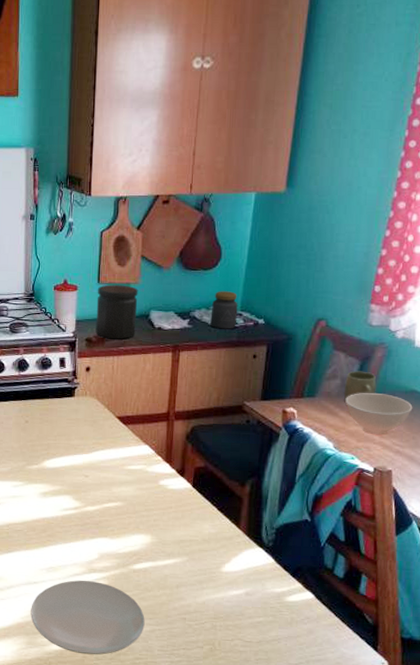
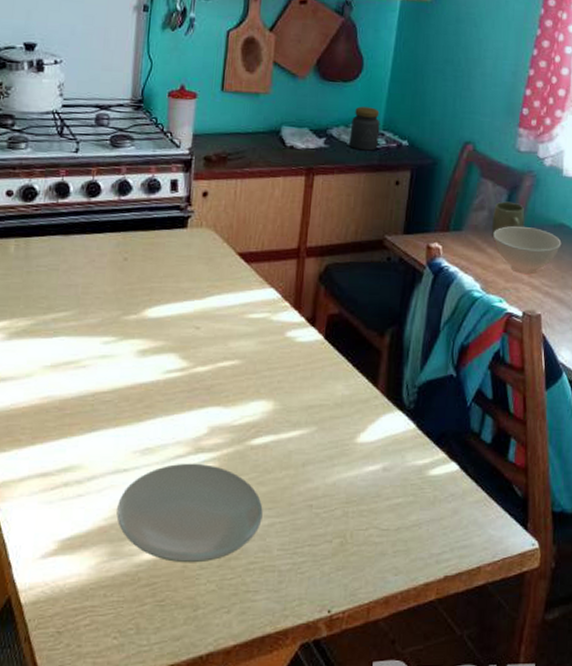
jar: present [95,284,138,340] -> none [216,93,269,160]

